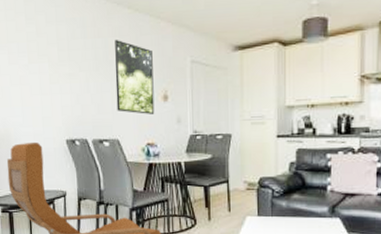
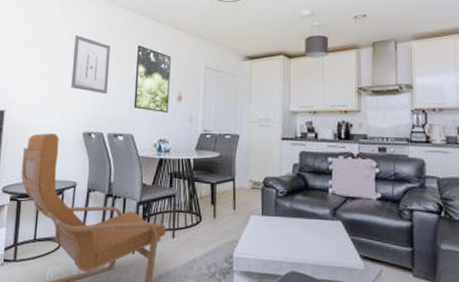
wall art: none [45,31,88,98] -> present [71,35,111,95]

